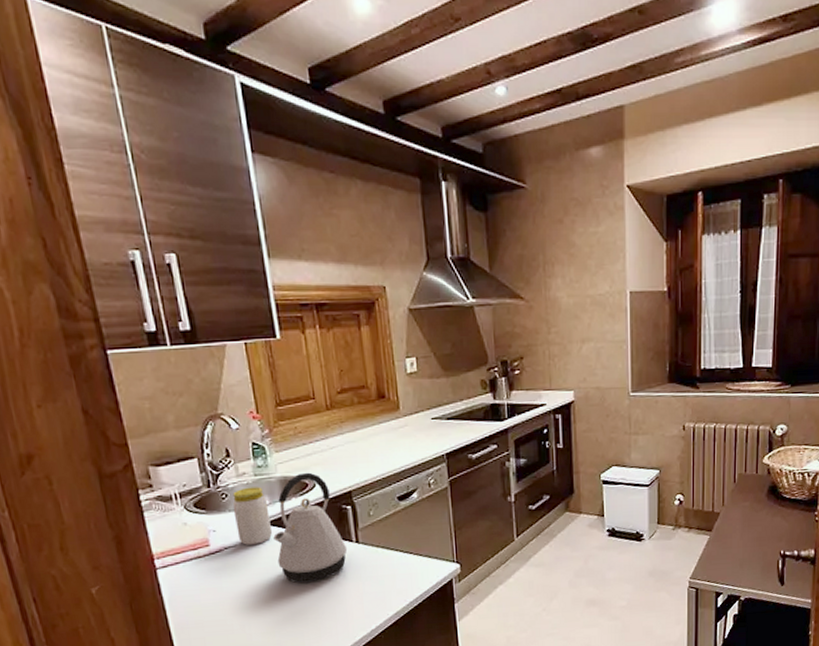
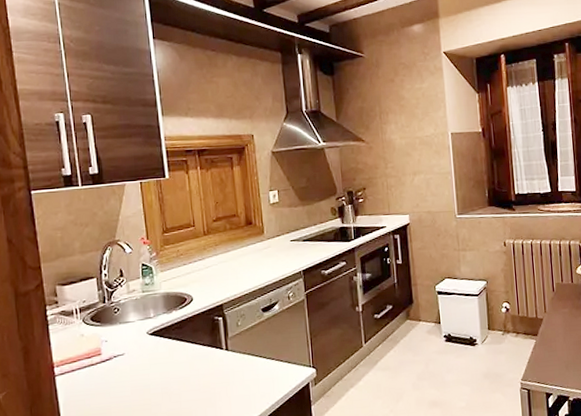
jar: present [232,486,273,545] -> none [123,301,155,354]
kettle: present [273,472,347,583] -> none [156,288,218,388]

